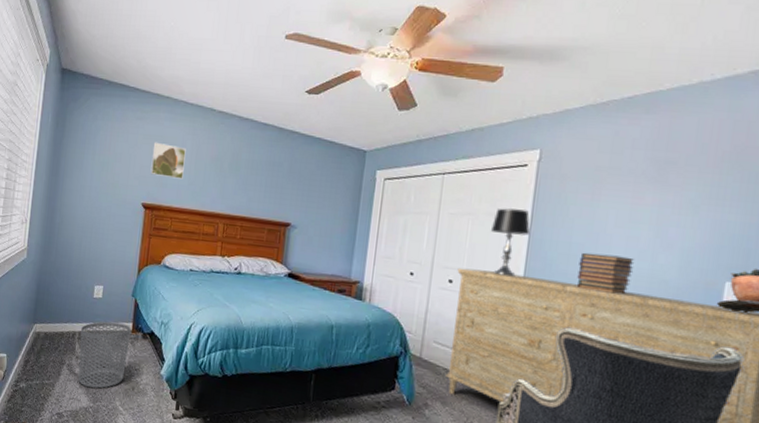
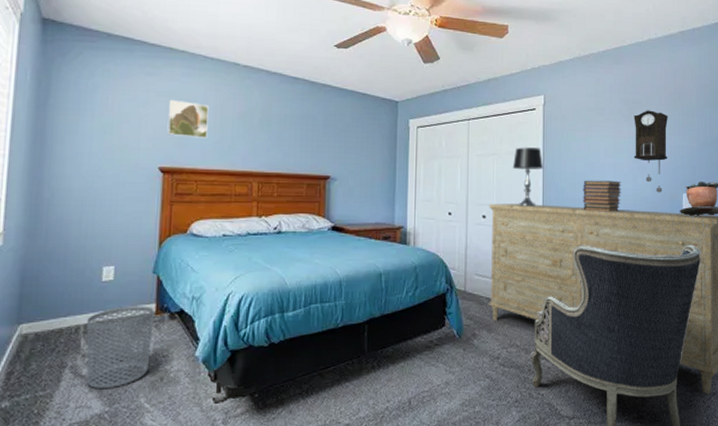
pendulum clock: none [656,172,716,278] -> present [634,110,668,193]

